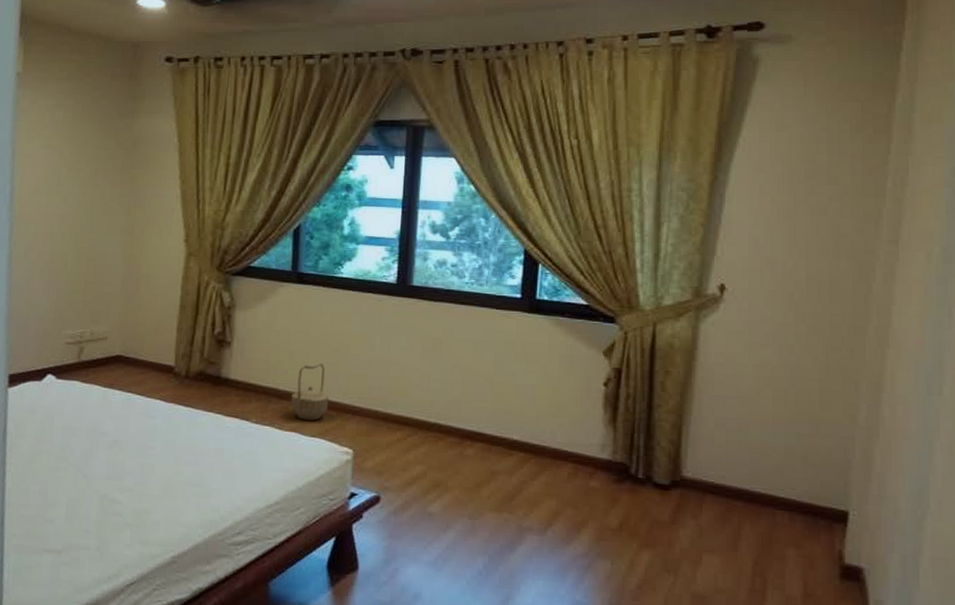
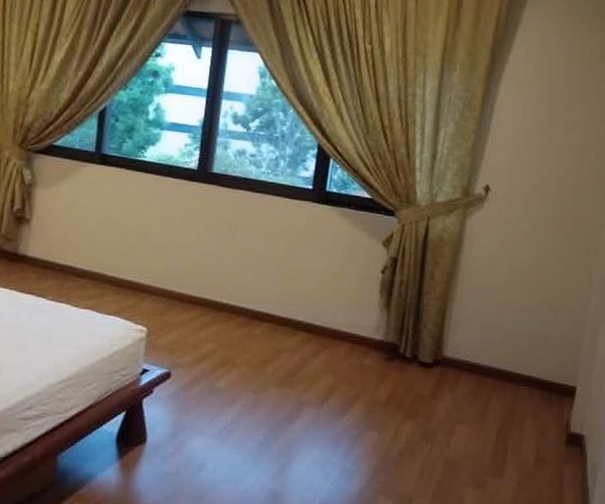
basket: present [291,363,329,421] -> none [88,243,127,299]

